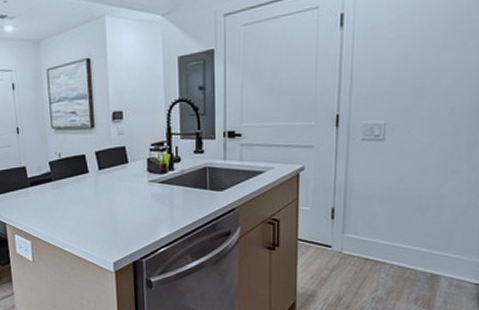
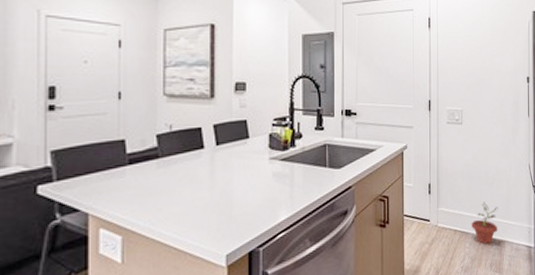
potted plant: none [390,230,433,277] -> present [471,201,498,245]

